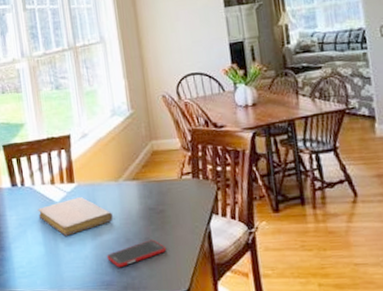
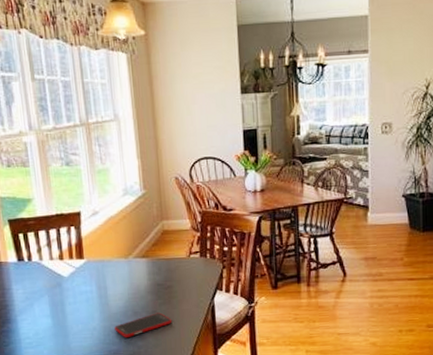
notebook: present [38,197,114,236] -> none [45,273,122,309]

